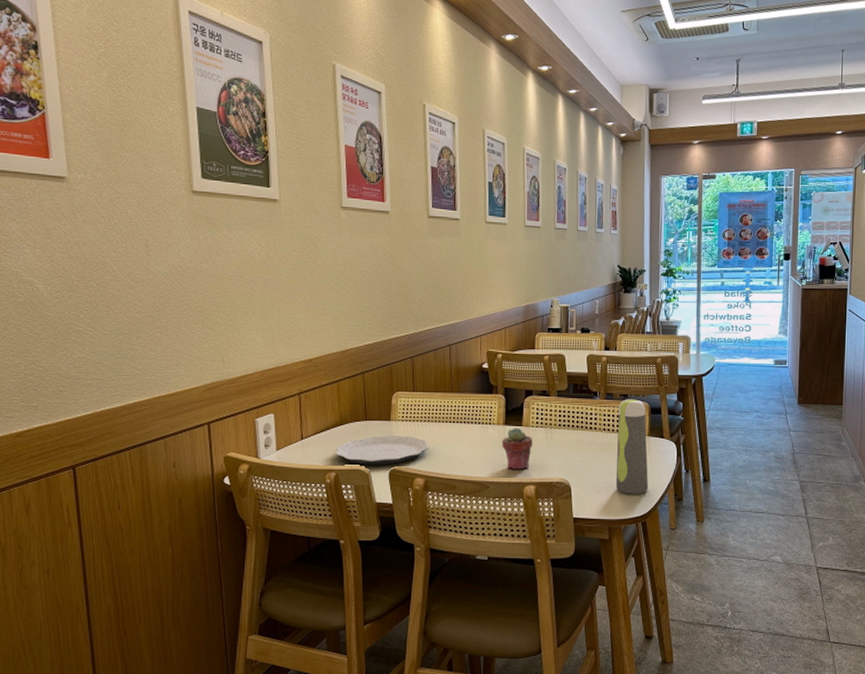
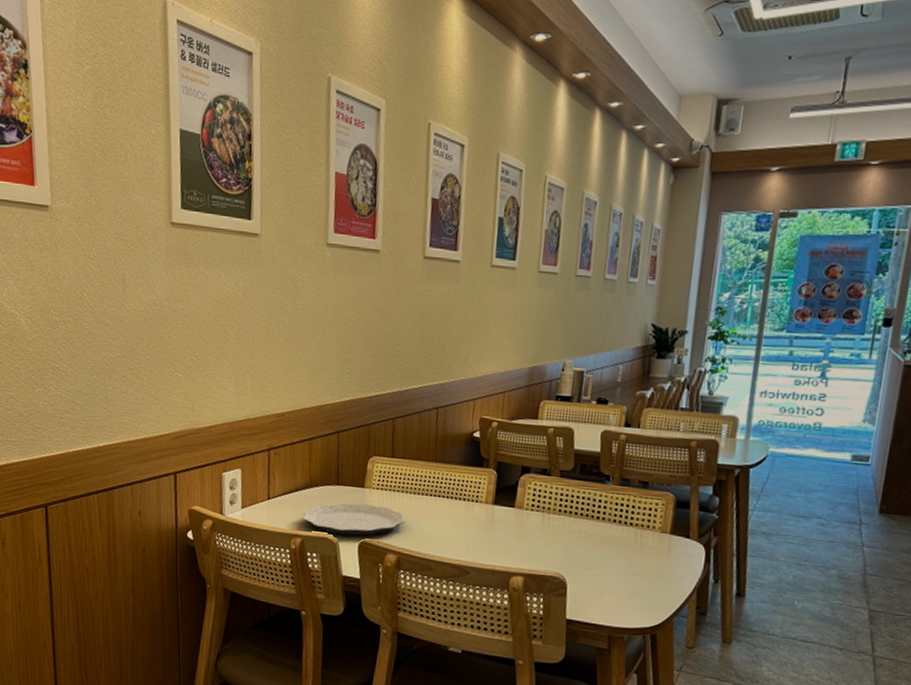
potted succulent: present [501,427,533,470] -> none [488,508,526,558]
water bottle: present [616,399,648,495] -> none [623,487,671,602]

